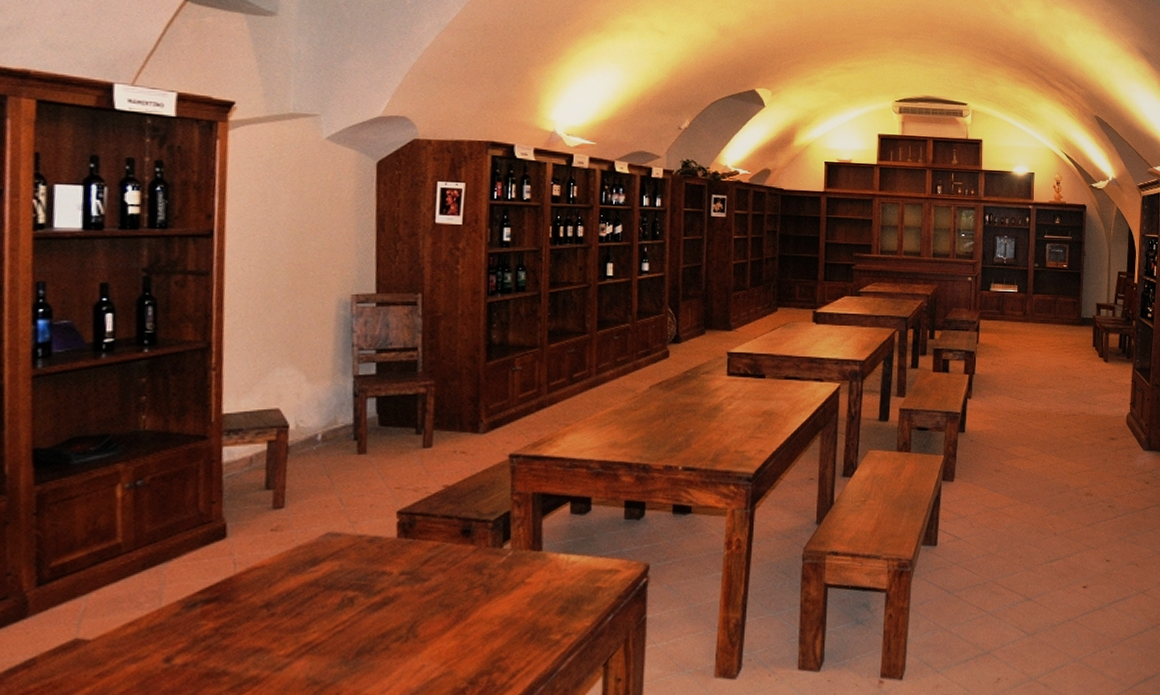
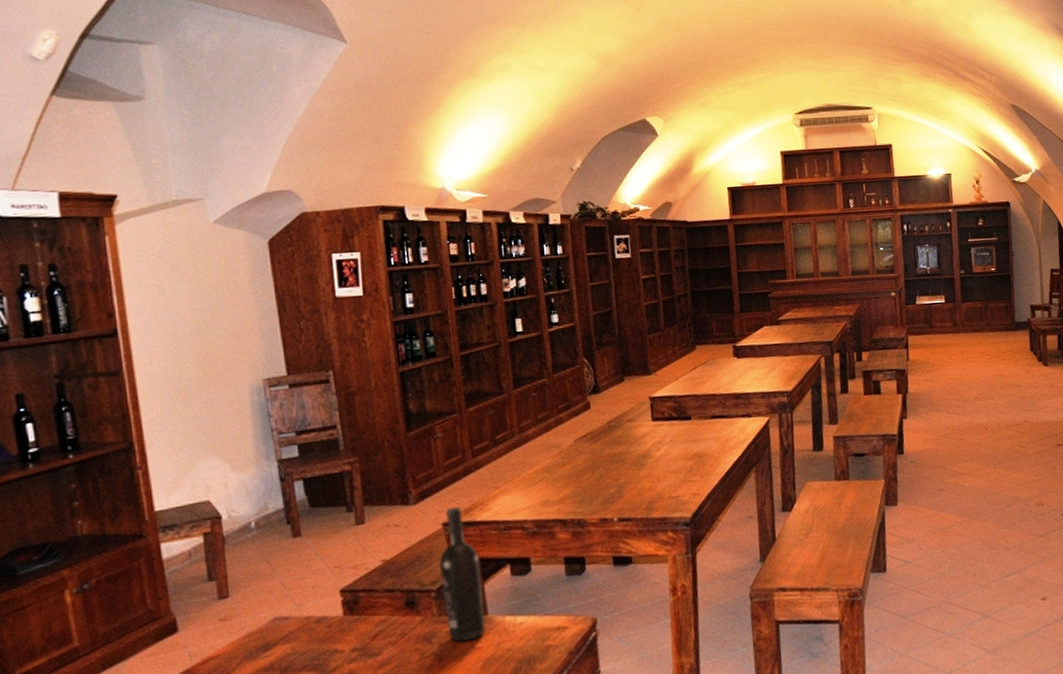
wine bottle: none [500,439,542,576] -> present [439,506,485,643]

